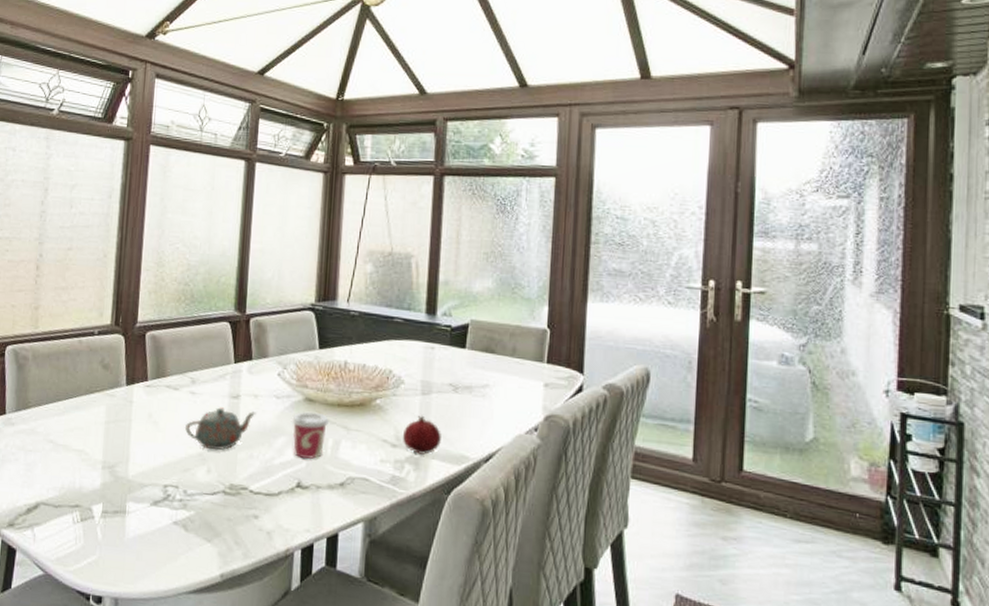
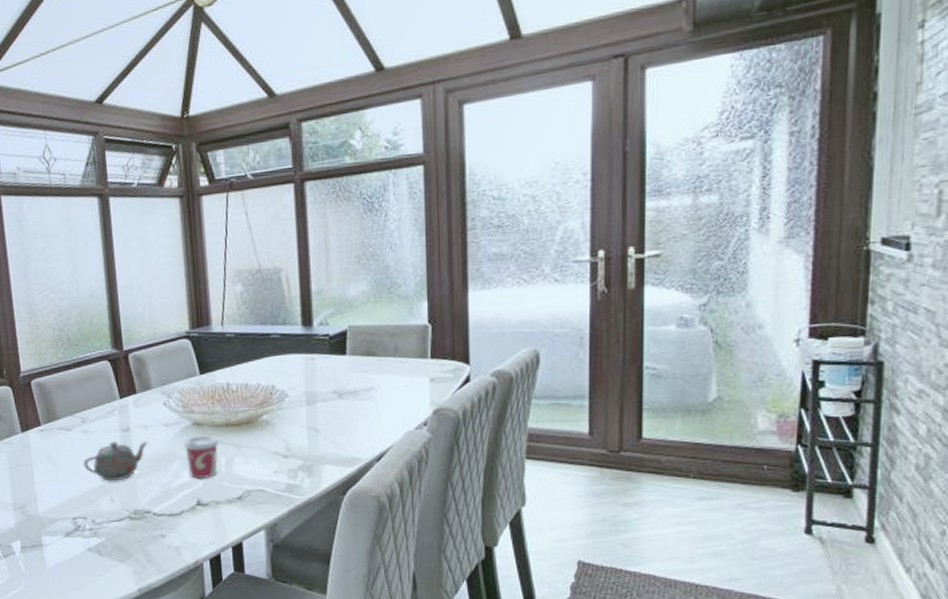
fruit: present [403,415,441,455] -> none [293,424,331,461]

